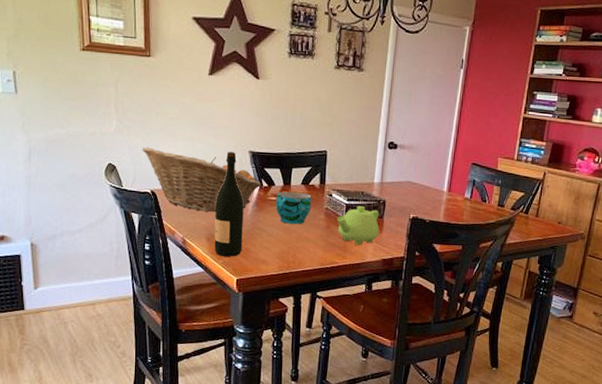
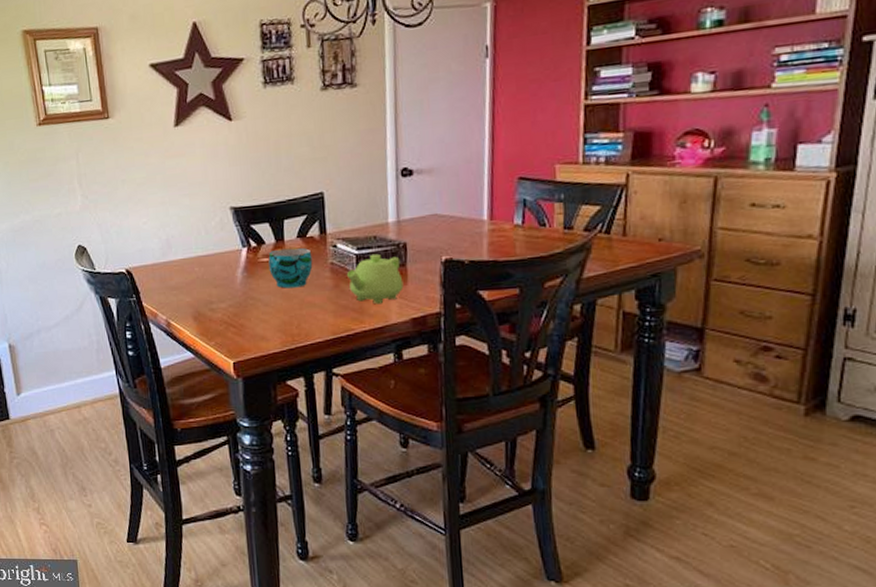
fruit basket: present [142,147,261,212] -> none [111,220,248,287]
wine bottle: present [214,152,244,257] -> none [198,211,236,337]

